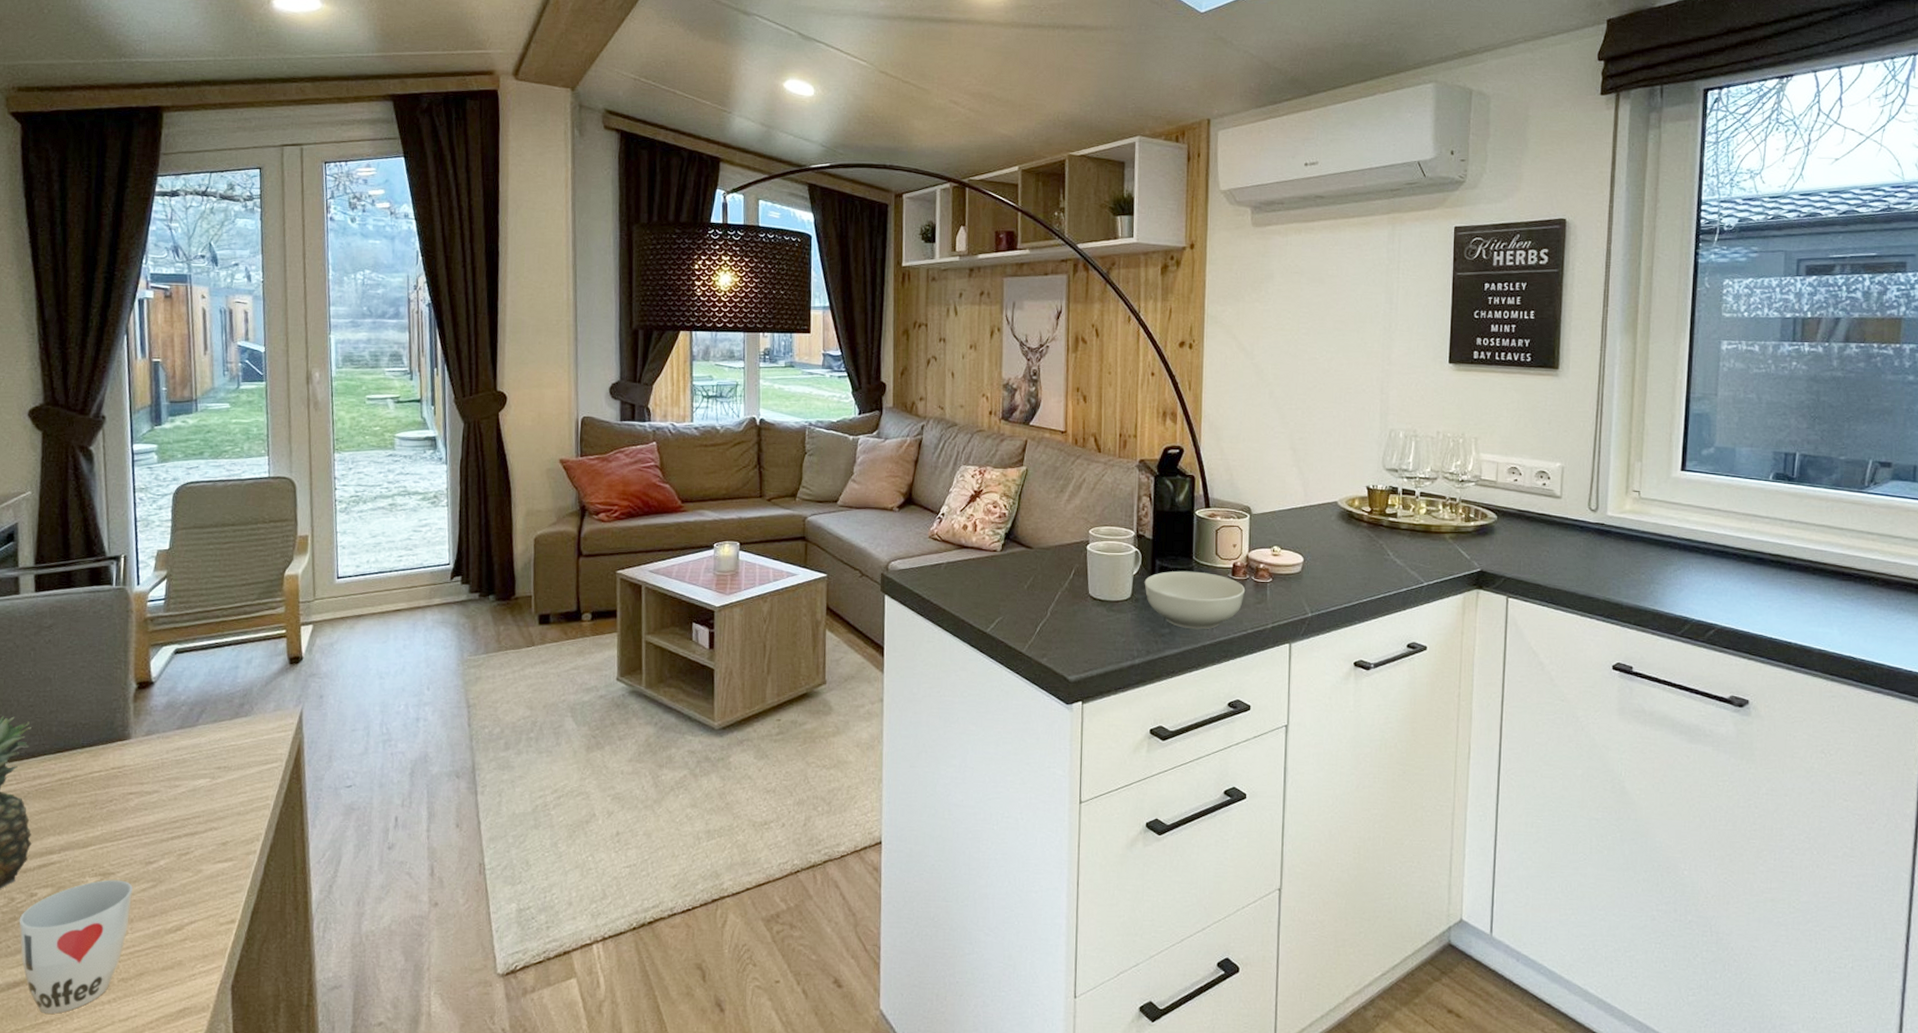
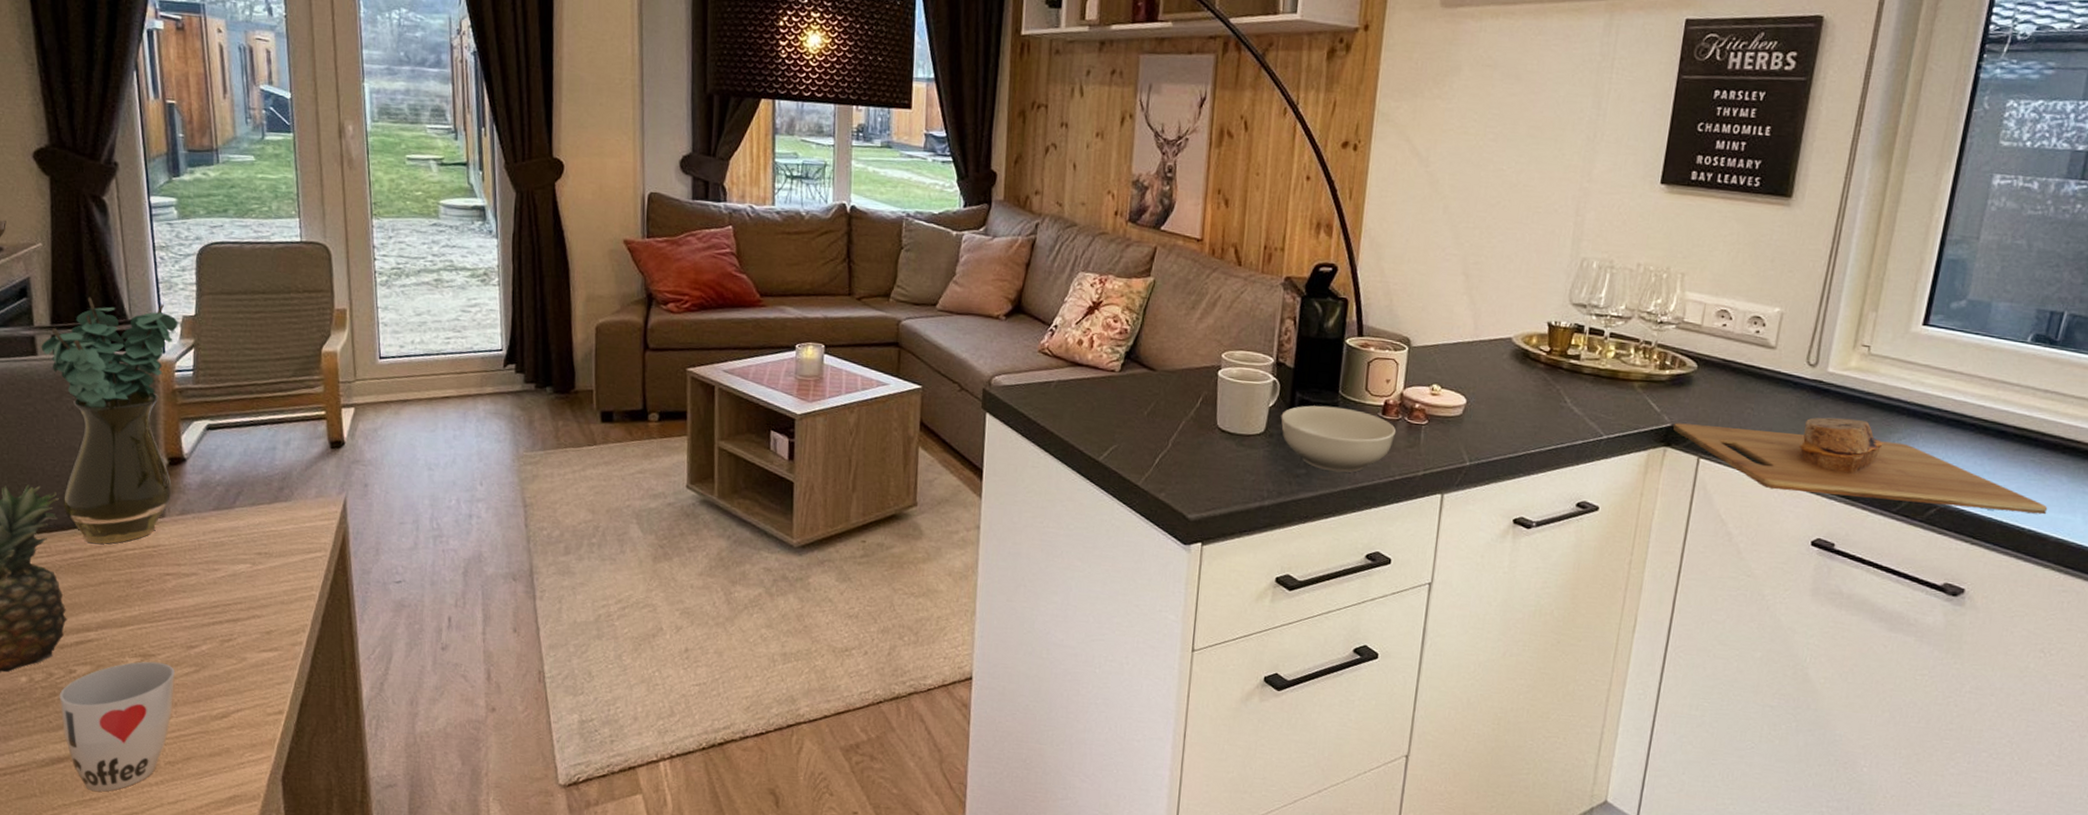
vase: none [24,538,153,768] -> present [41,297,178,544]
cutting board: none [1483,555,1808,630] -> present [1673,417,2048,515]

